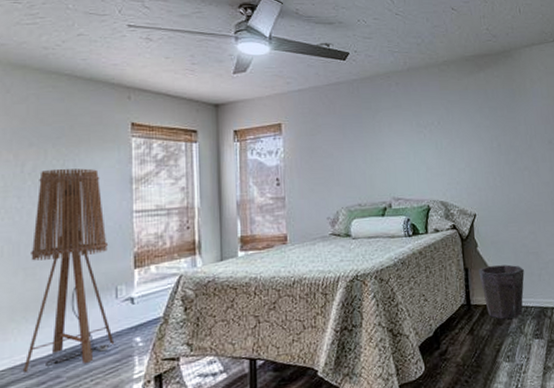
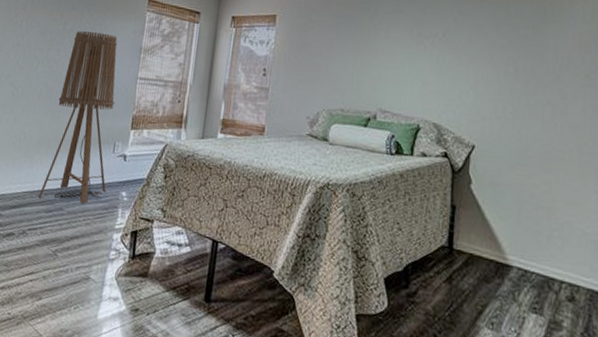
waste bin: present [478,264,525,320] -> none [468,208,528,280]

